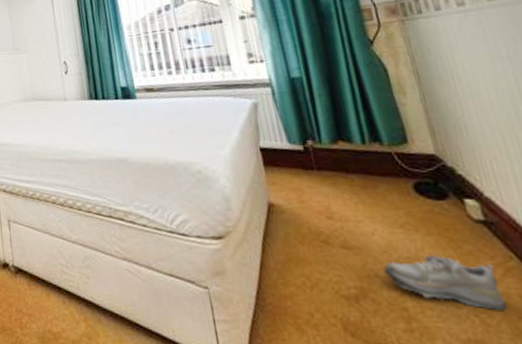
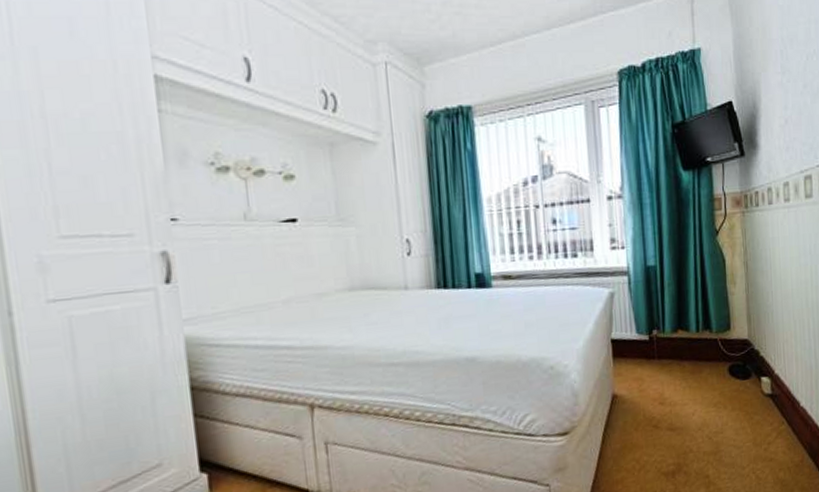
shoe: present [382,255,506,310] -> none [695,427,773,466]

